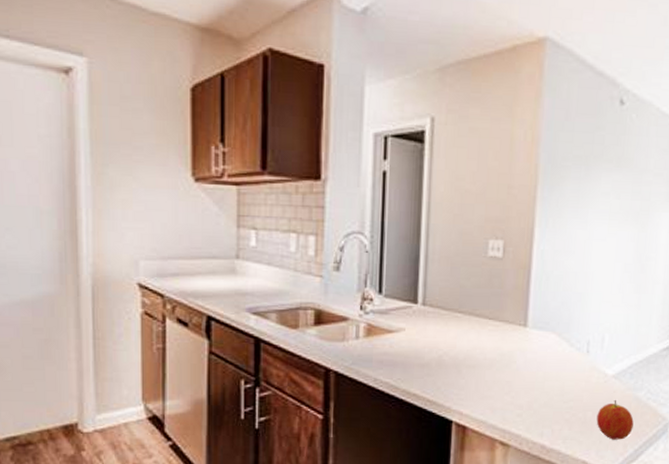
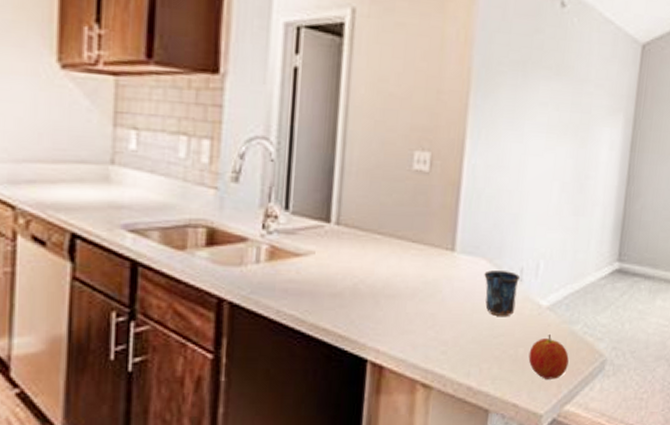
mug: none [554,343,588,385] -> present [484,270,521,317]

